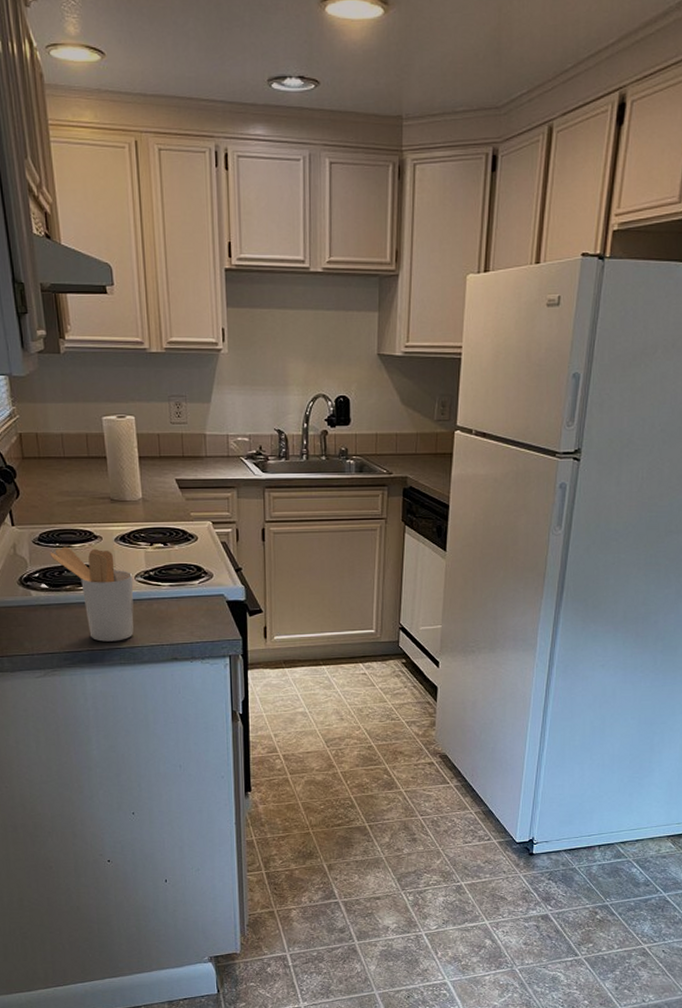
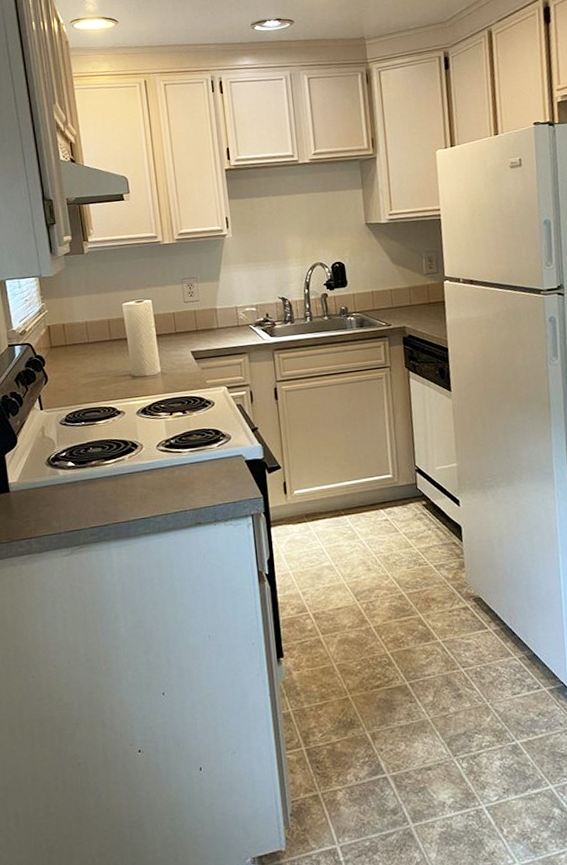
utensil holder: present [50,546,134,642] -> none [76,423,157,514]

